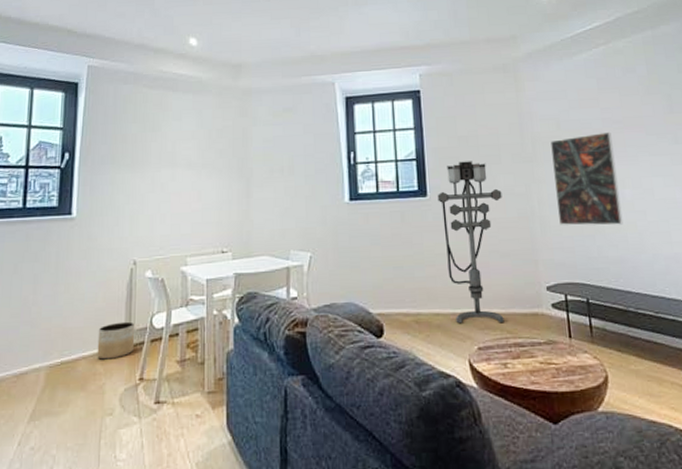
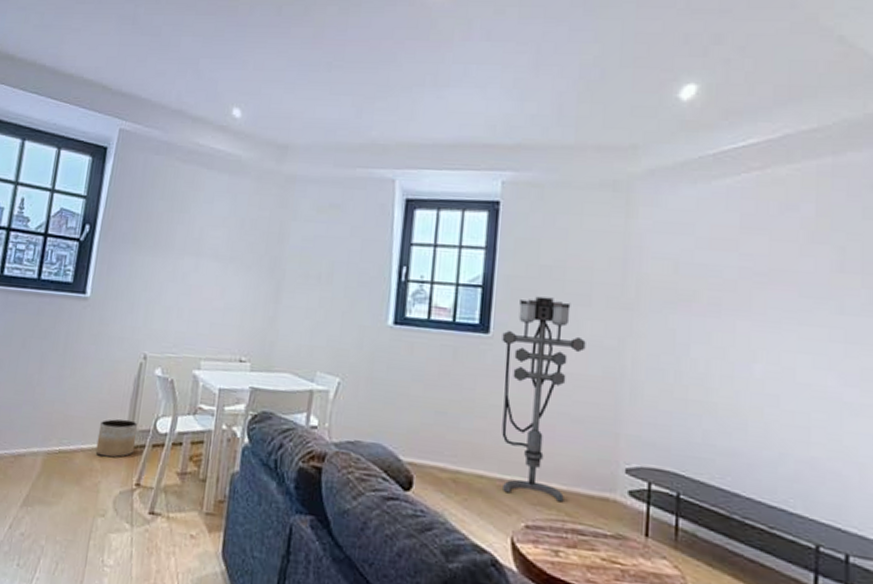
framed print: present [550,131,623,226] -> none [657,285,749,408]

